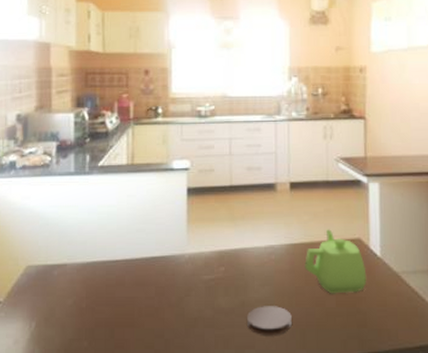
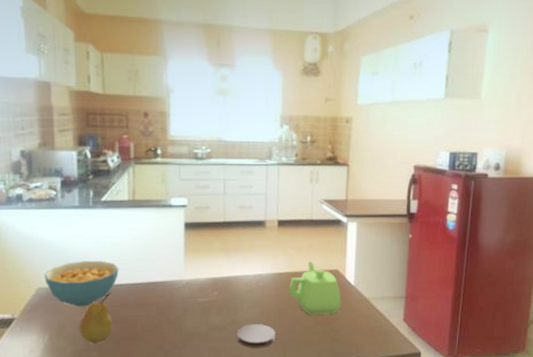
cereal bowl: none [34,233,115,288] -> present [45,260,119,307]
fruit: none [69,270,107,332] -> present [79,292,112,344]

